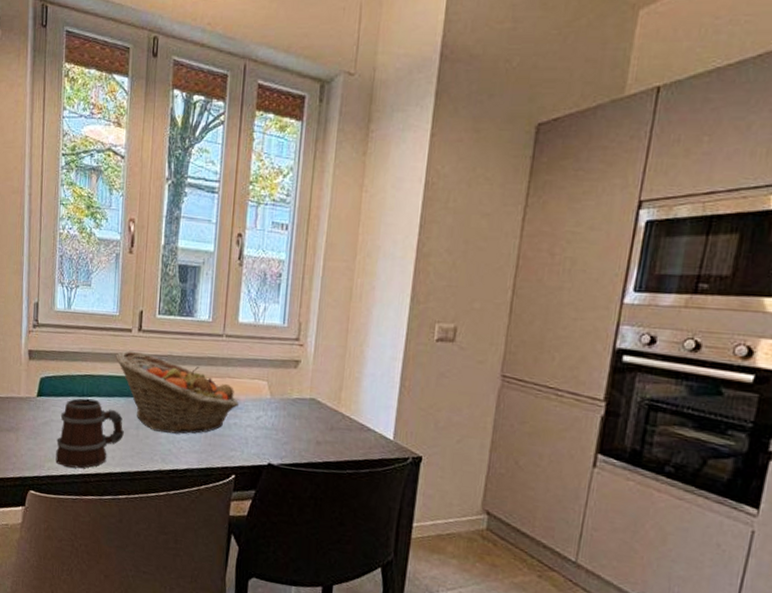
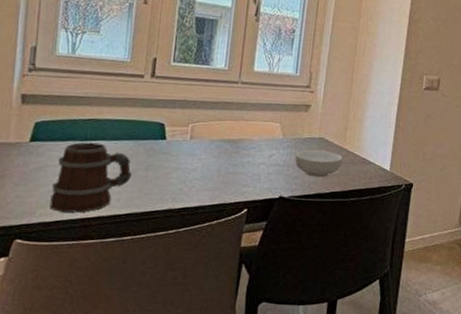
fruit basket: present [115,351,239,434] -> none [124,95,252,174]
cereal bowl: none [284,411,337,445] -> present [295,149,343,178]

